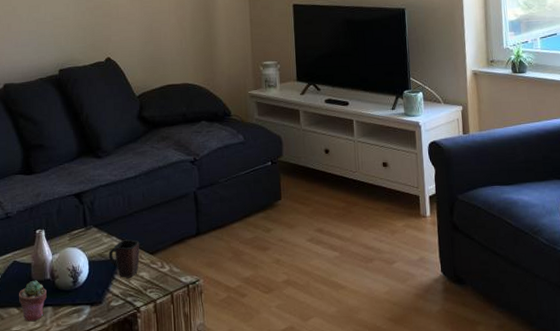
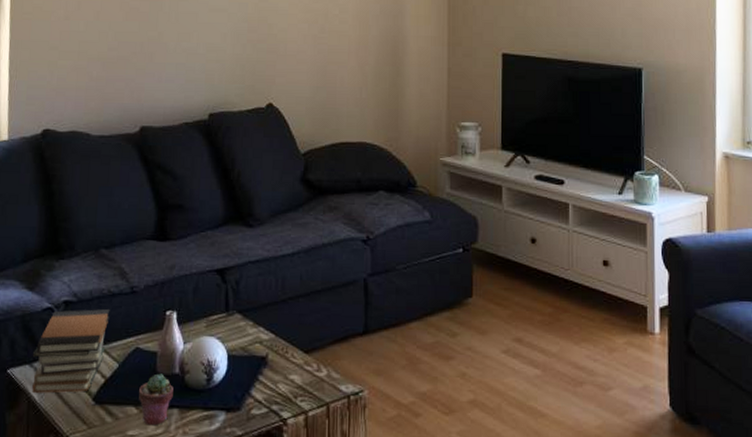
mug: present [108,240,140,278] -> none [253,332,293,381]

